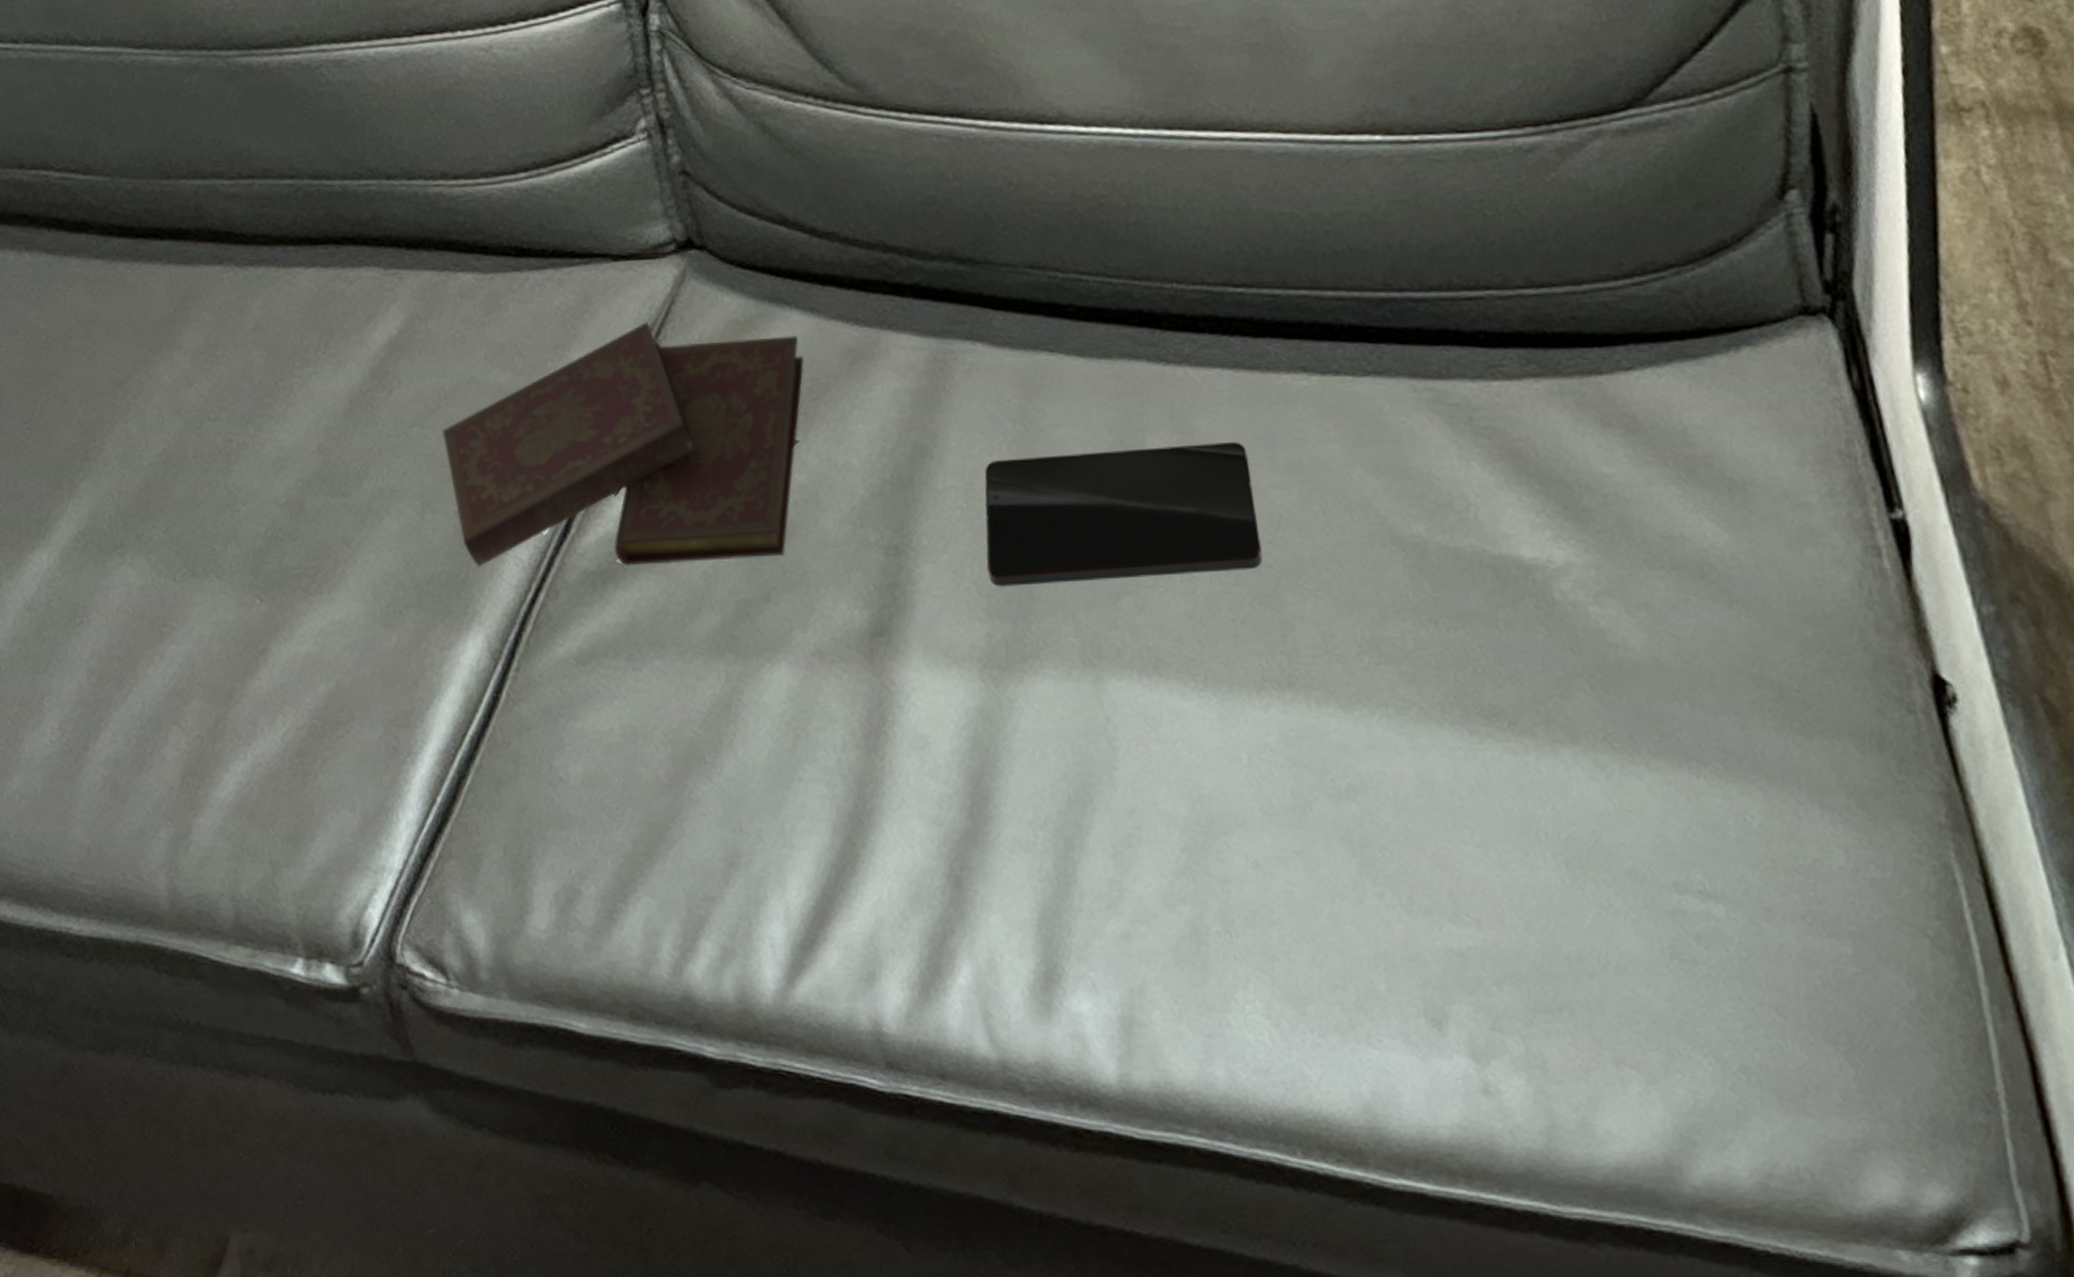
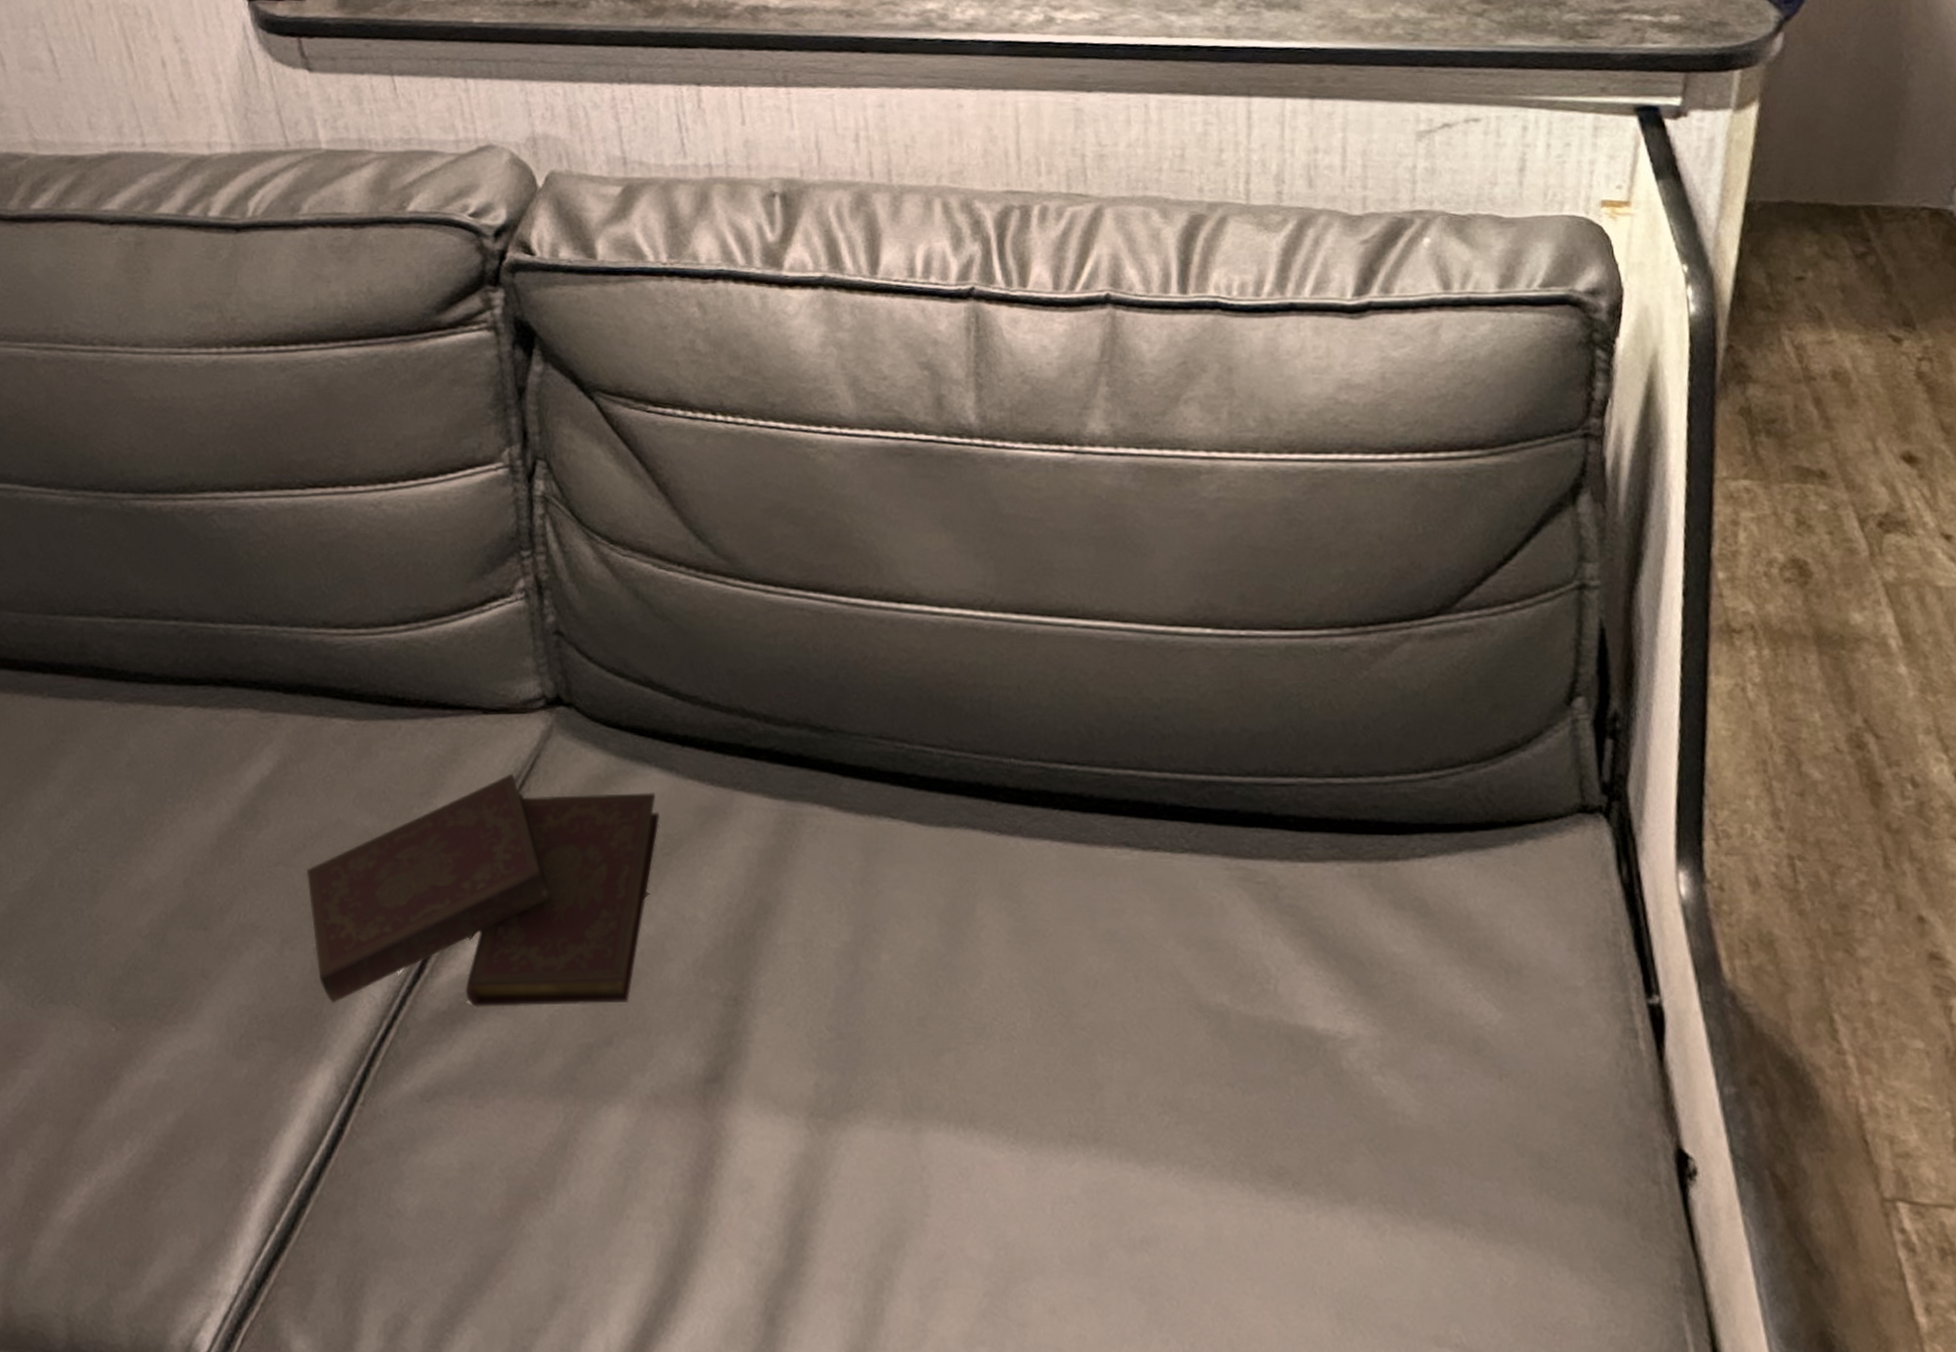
phone: present [984,442,1263,587] -> none [819,910,1077,1039]

